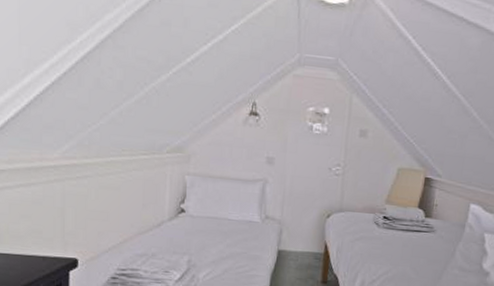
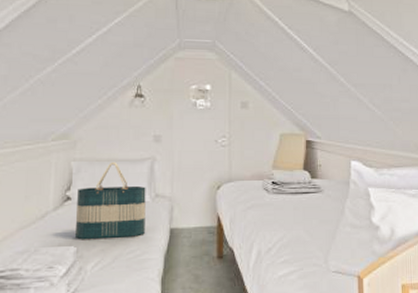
tote bag: none [188,179,257,254] -> present [74,161,146,240]

